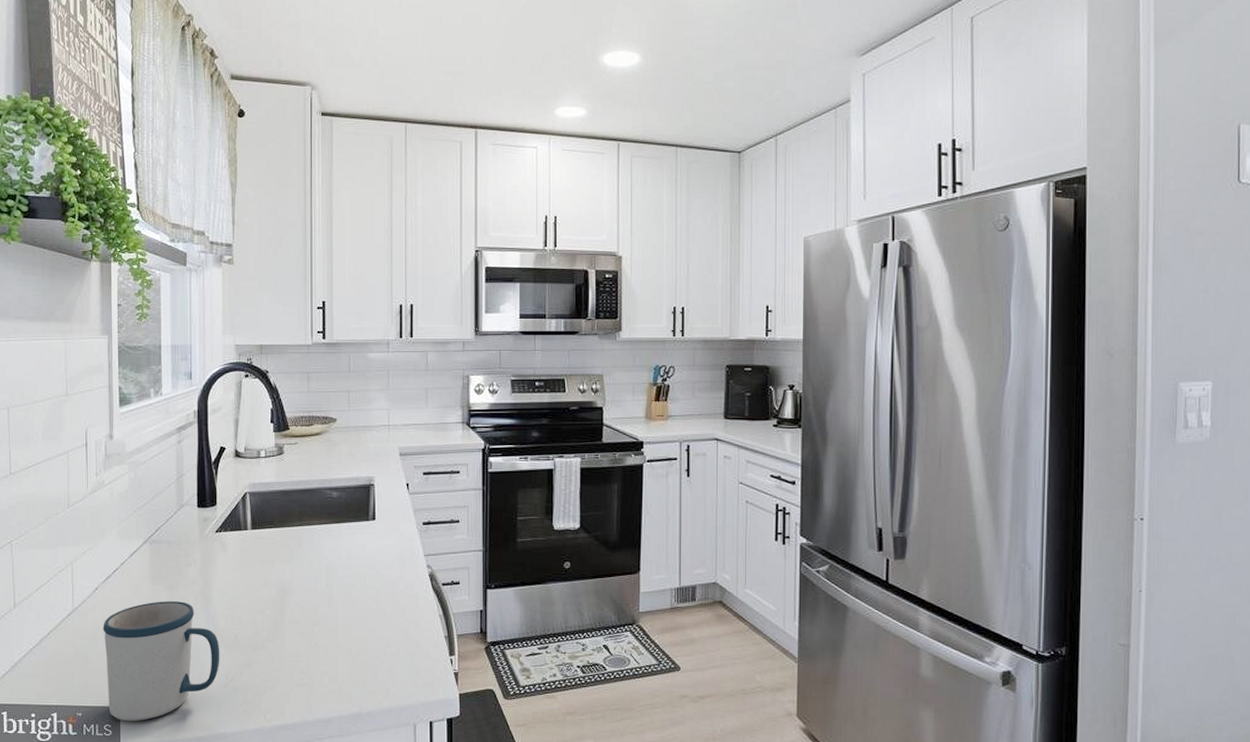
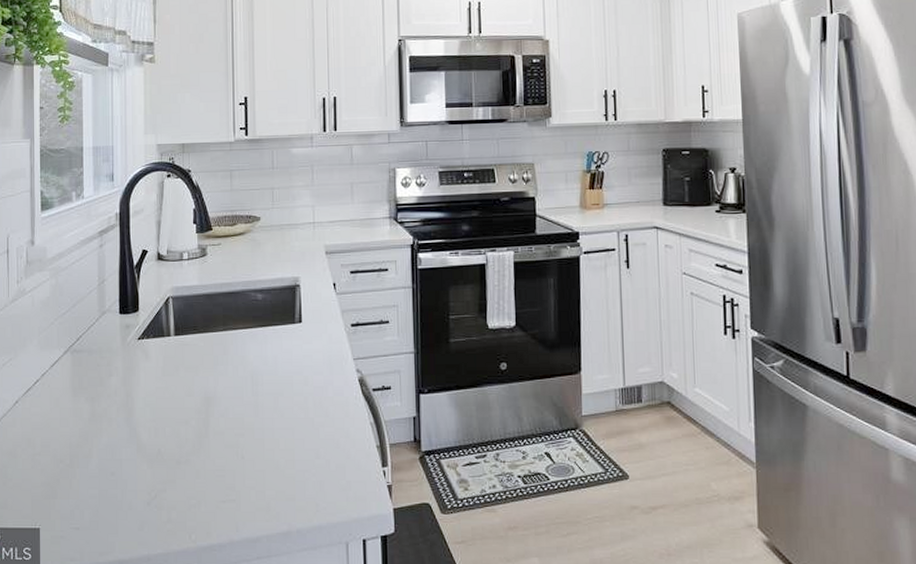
mug: present [103,601,220,722] -> none [23,414,143,544]

